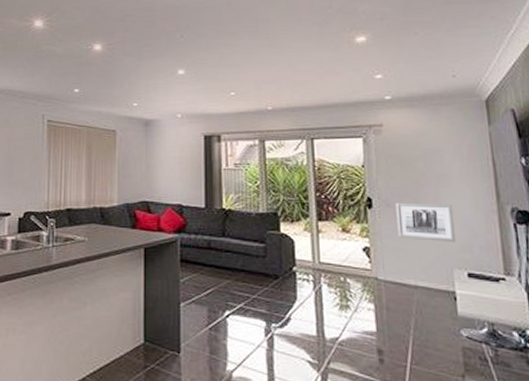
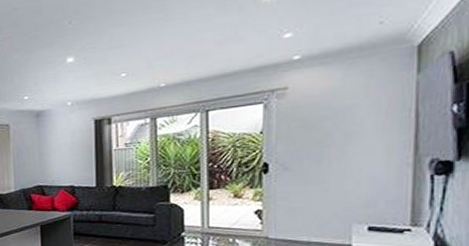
wall art: present [396,202,456,242] -> none [294,162,360,199]

